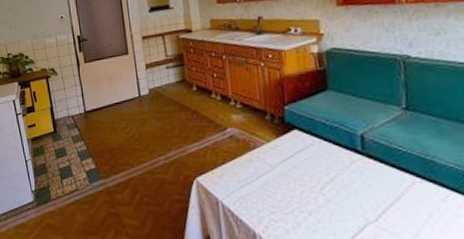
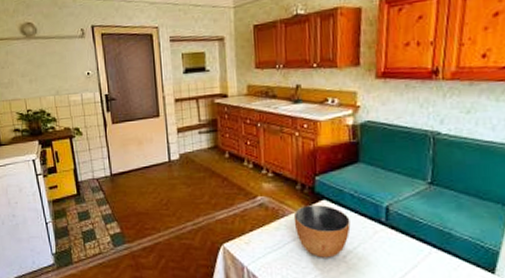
bowl: none [265,135,326,191] -> present [293,205,351,258]

